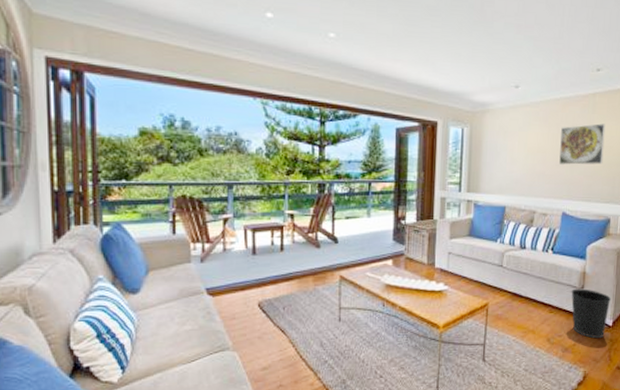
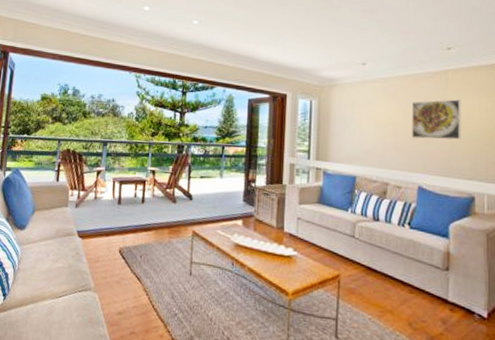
wastebasket: present [571,288,612,339] -> none [434,269,484,331]

